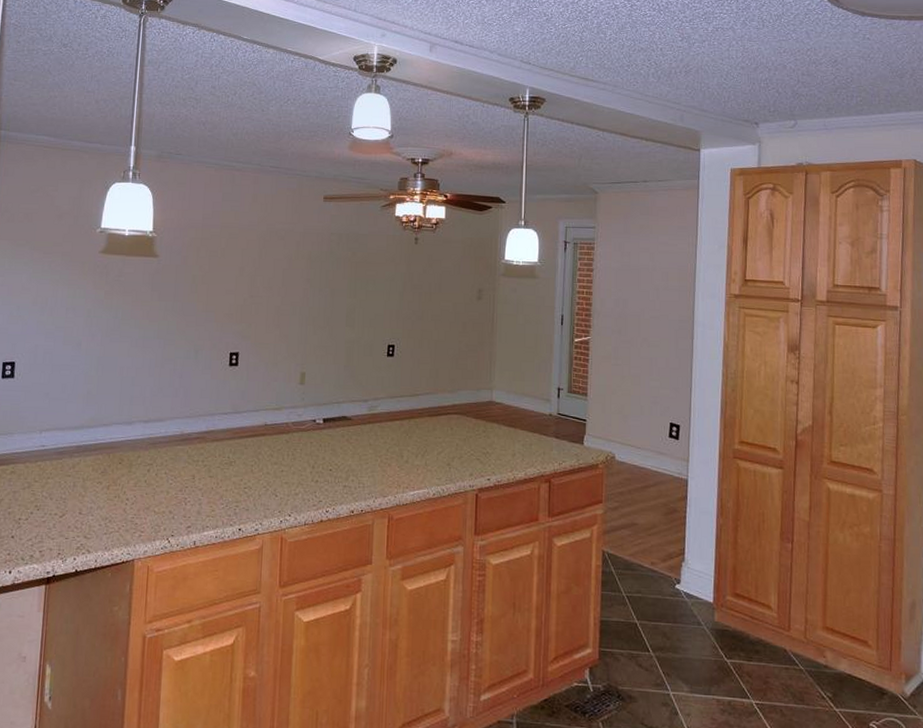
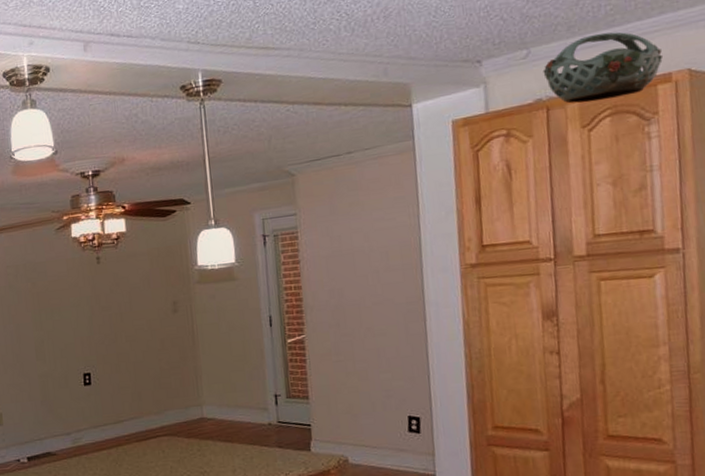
decorative basket: none [805,118,897,174] -> present [543,32,664,104]

